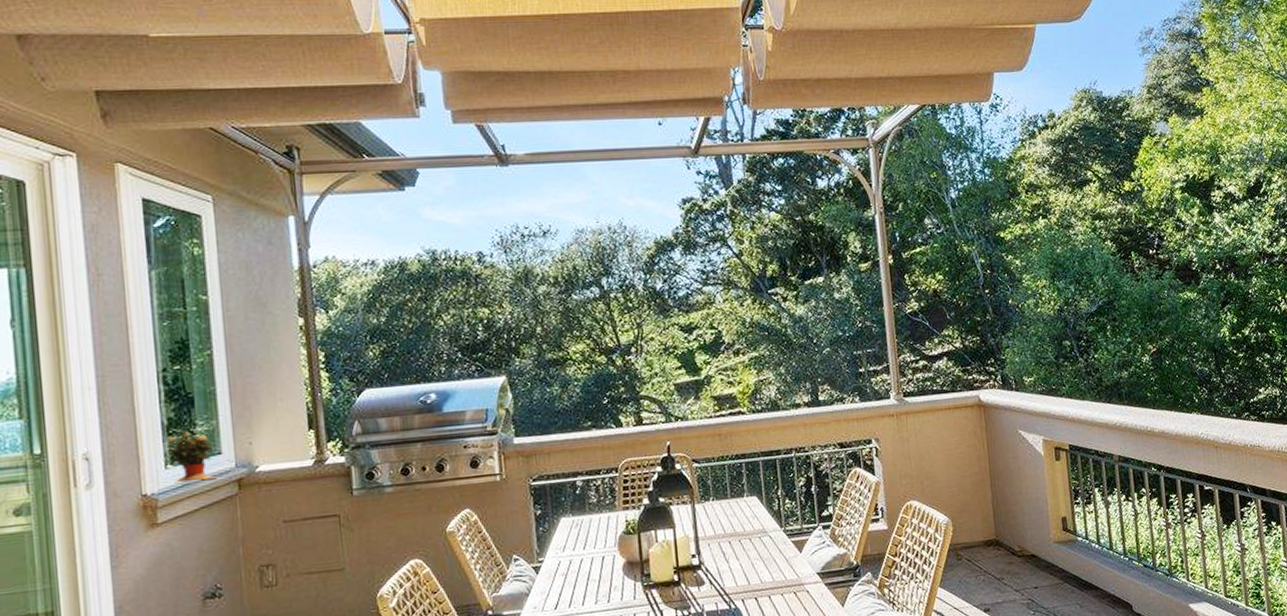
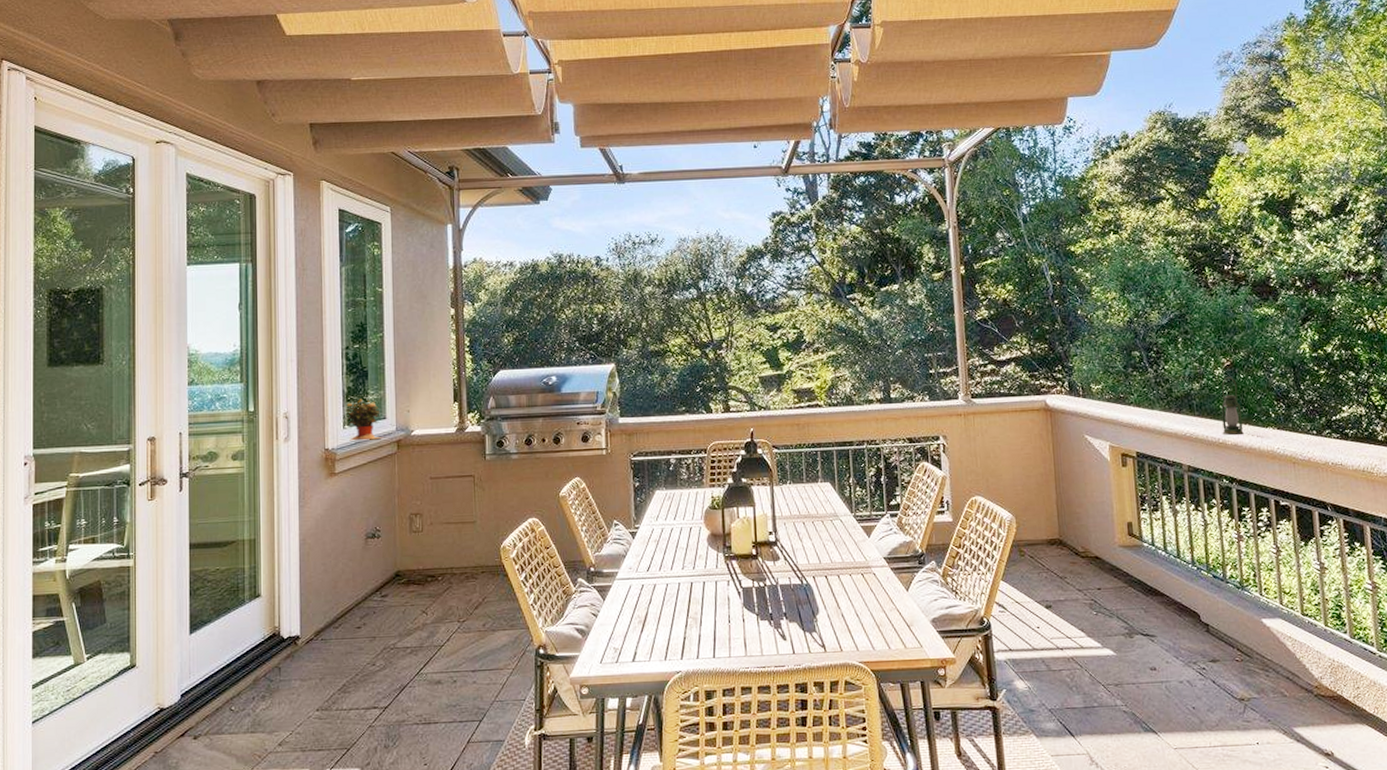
lantern: none [1148,363,1171,423] -> present [1221,376,1245,436]

